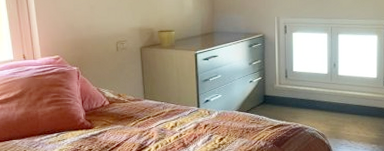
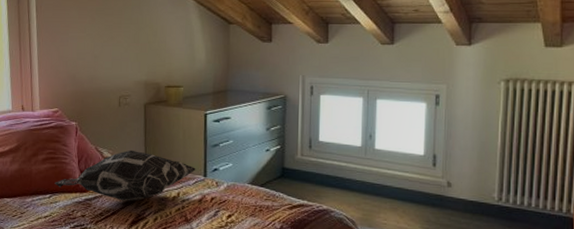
decorative pillow: none [61,88,190,134] -> present [54,149,196,202]

